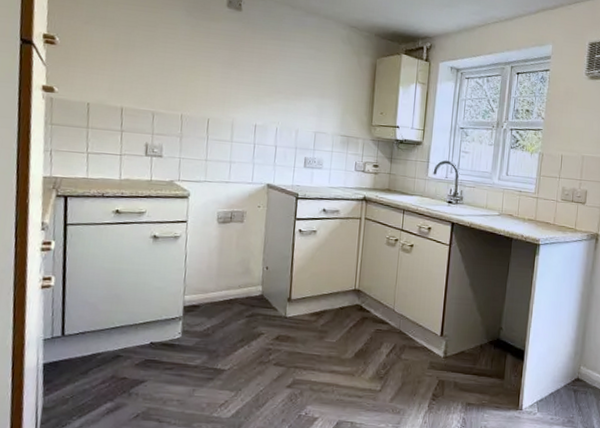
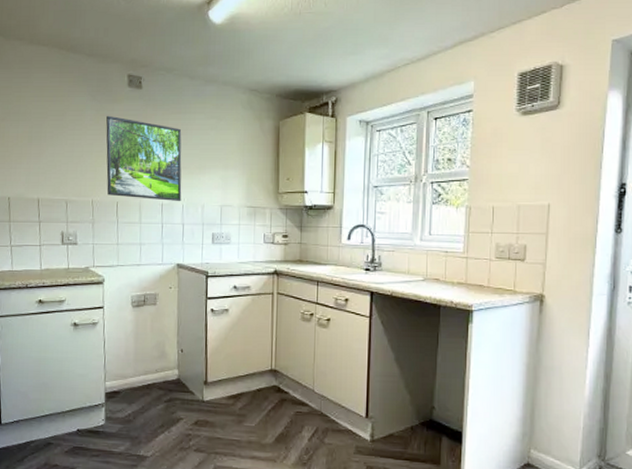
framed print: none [198,32,280,124] -> present [106,115,182,201]

